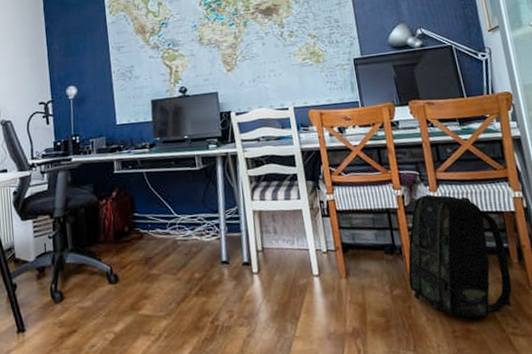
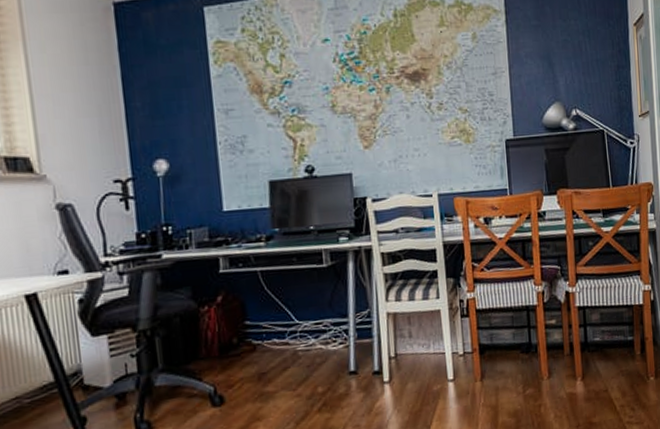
backpack: present [408,194,513,318] -> none [541,290,633,411]

